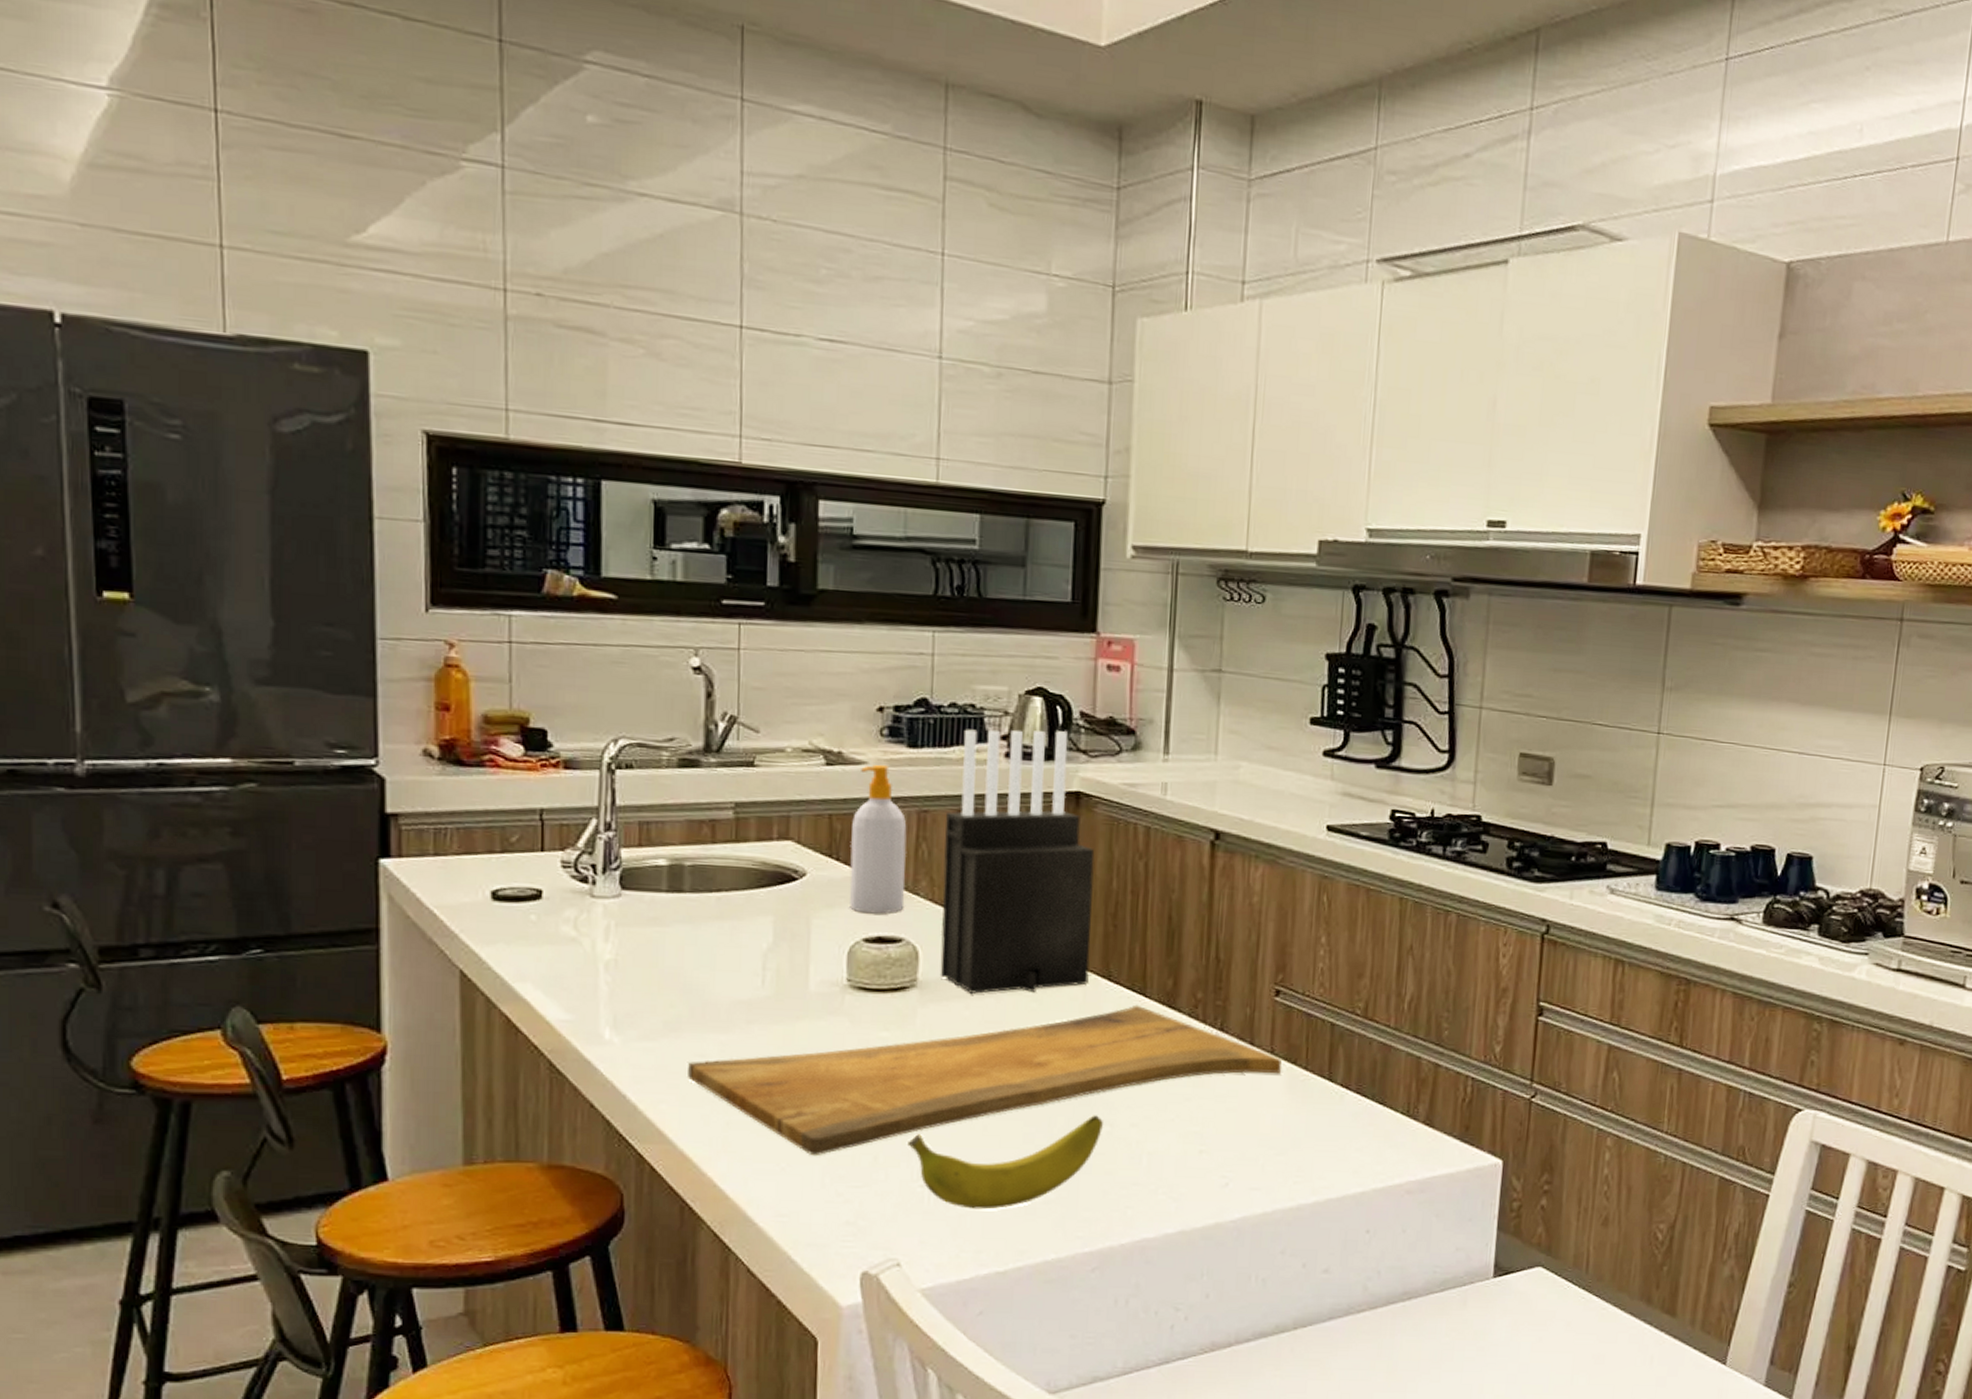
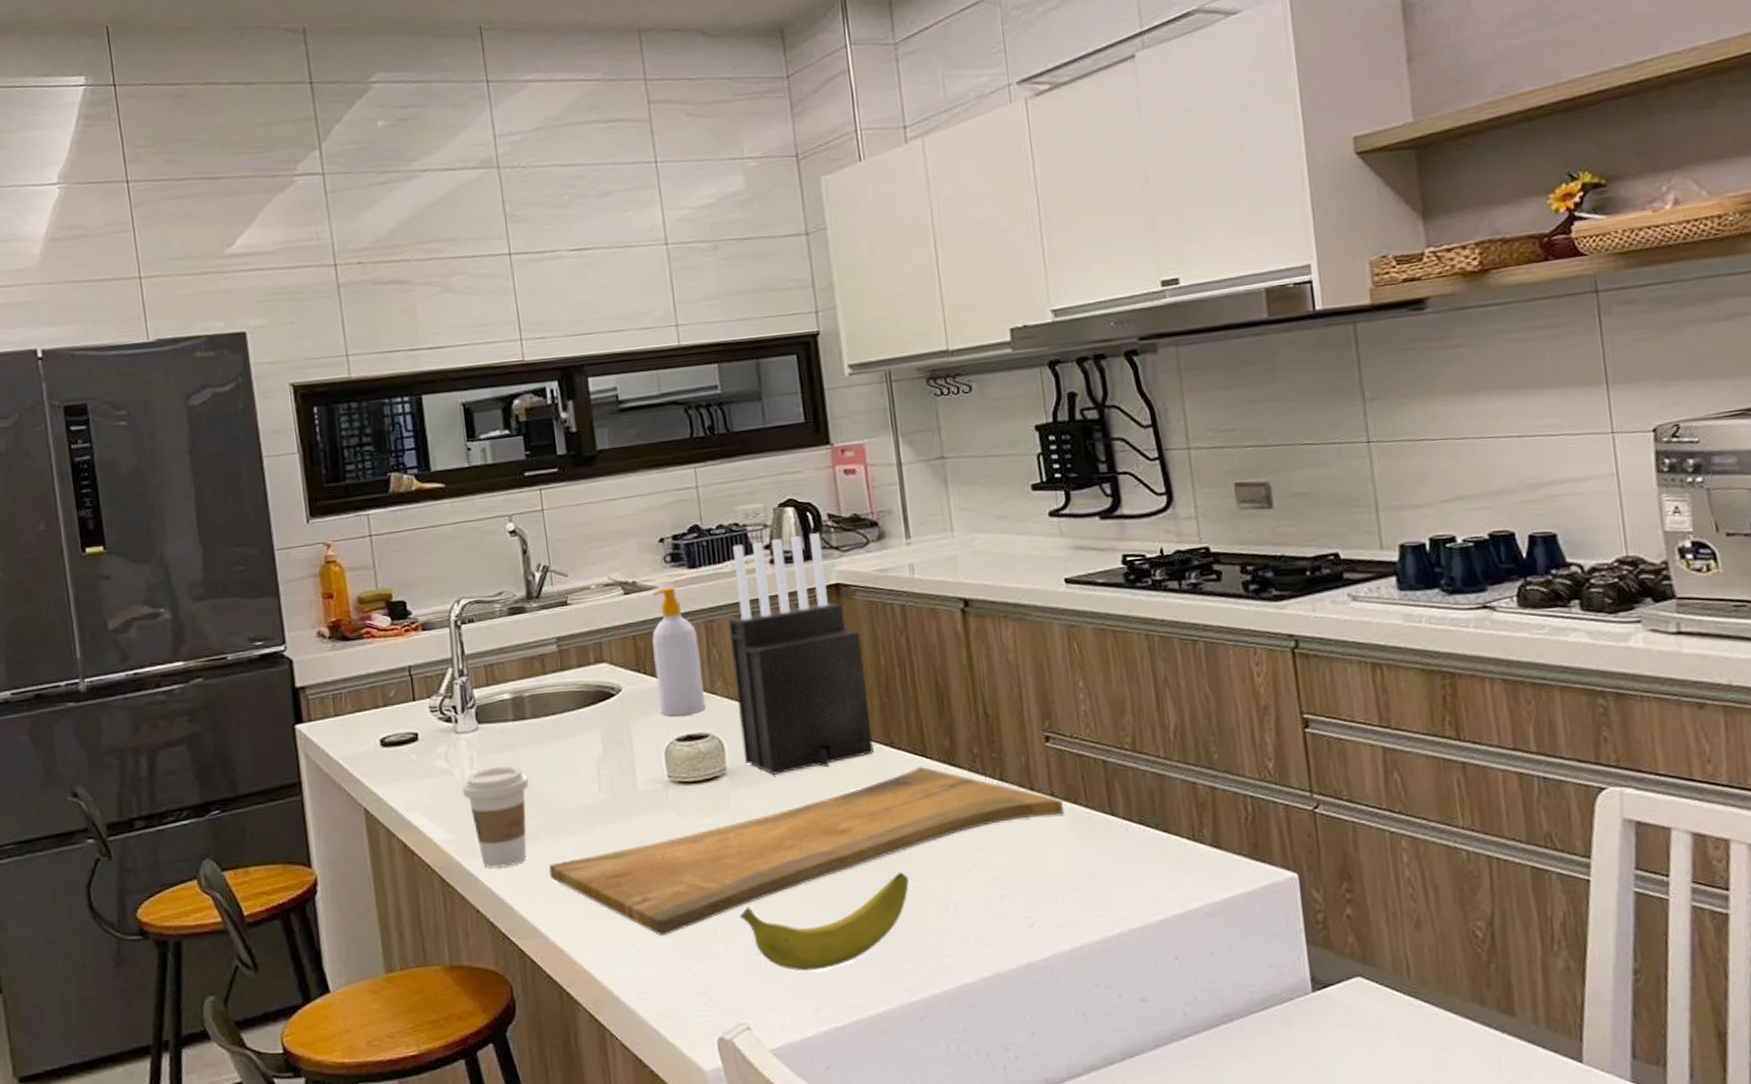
coffee cup: none [592,941,676,1060] -> present [463,766,529,869]

